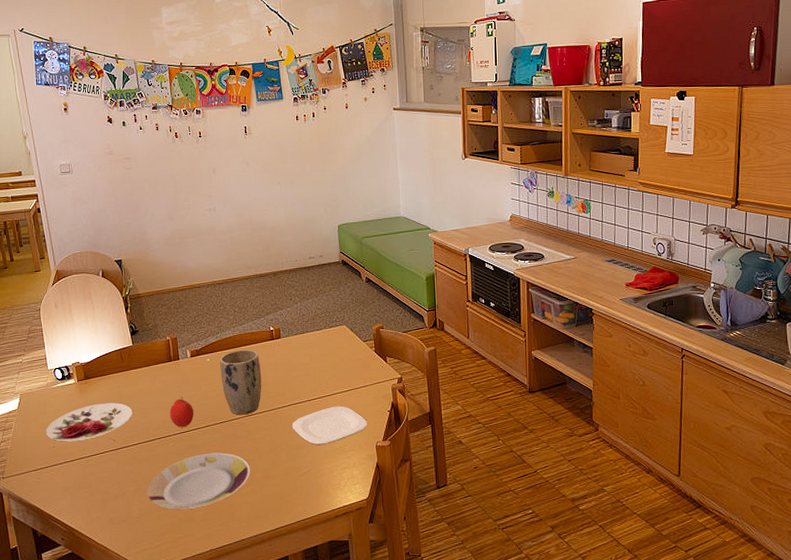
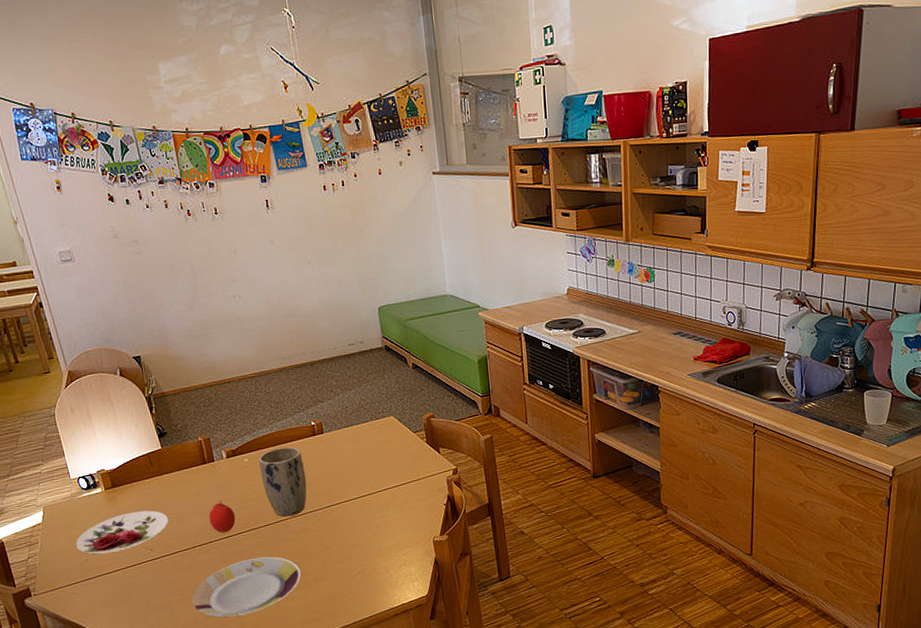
plate: present [291,406,367,445] -> none [342,501,423,544]

